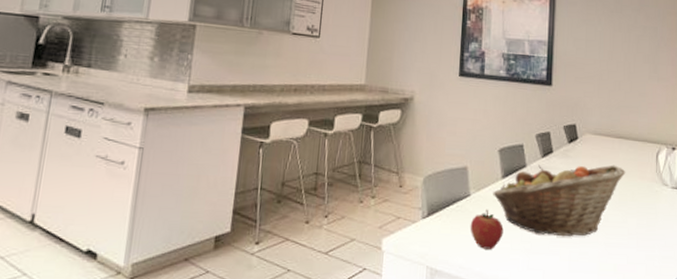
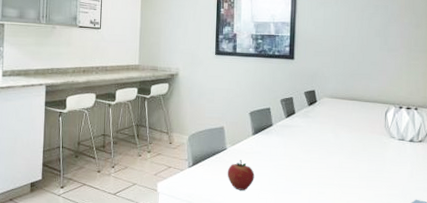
fruit basket: present [493,165,626,237] -> none [245,122,358,180]

